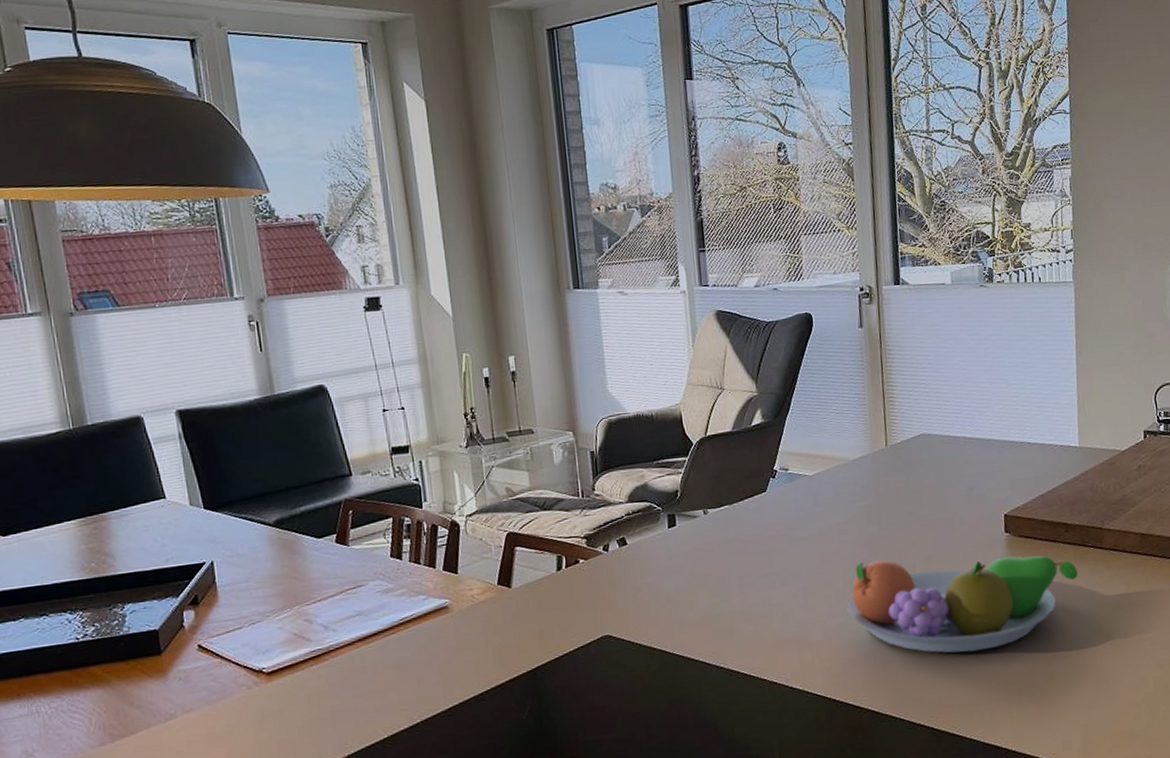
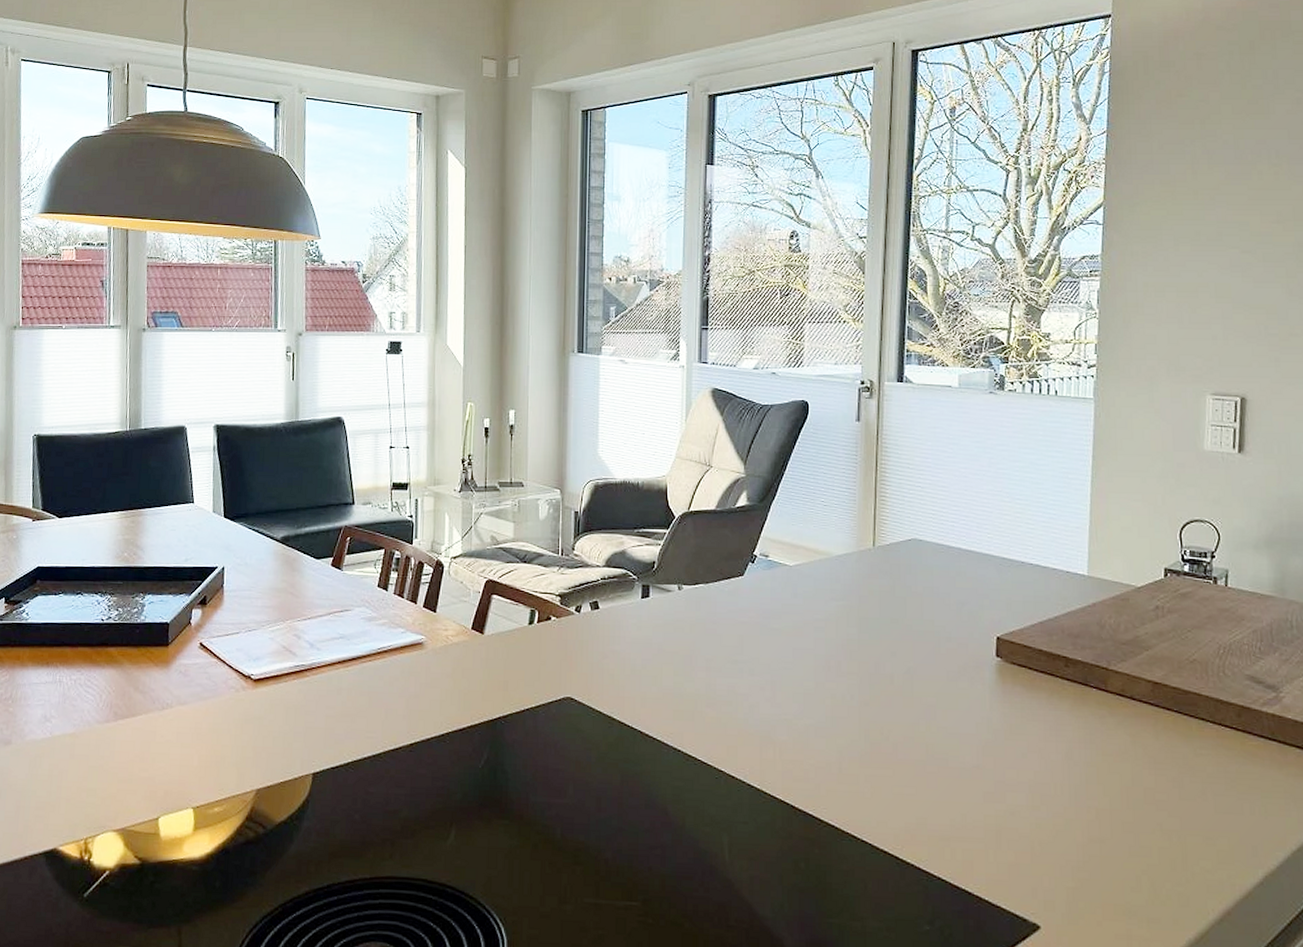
fruit bowl: present [846,555,1078,653] -> none [816,663,1076,782]

